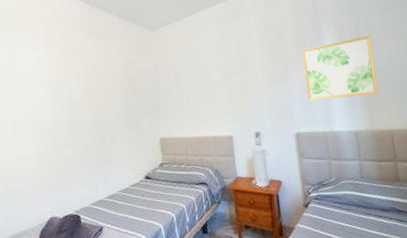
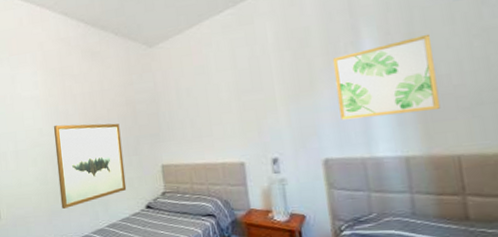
wall art: none [55,99,127,182] -> present [53,123,127,209]

